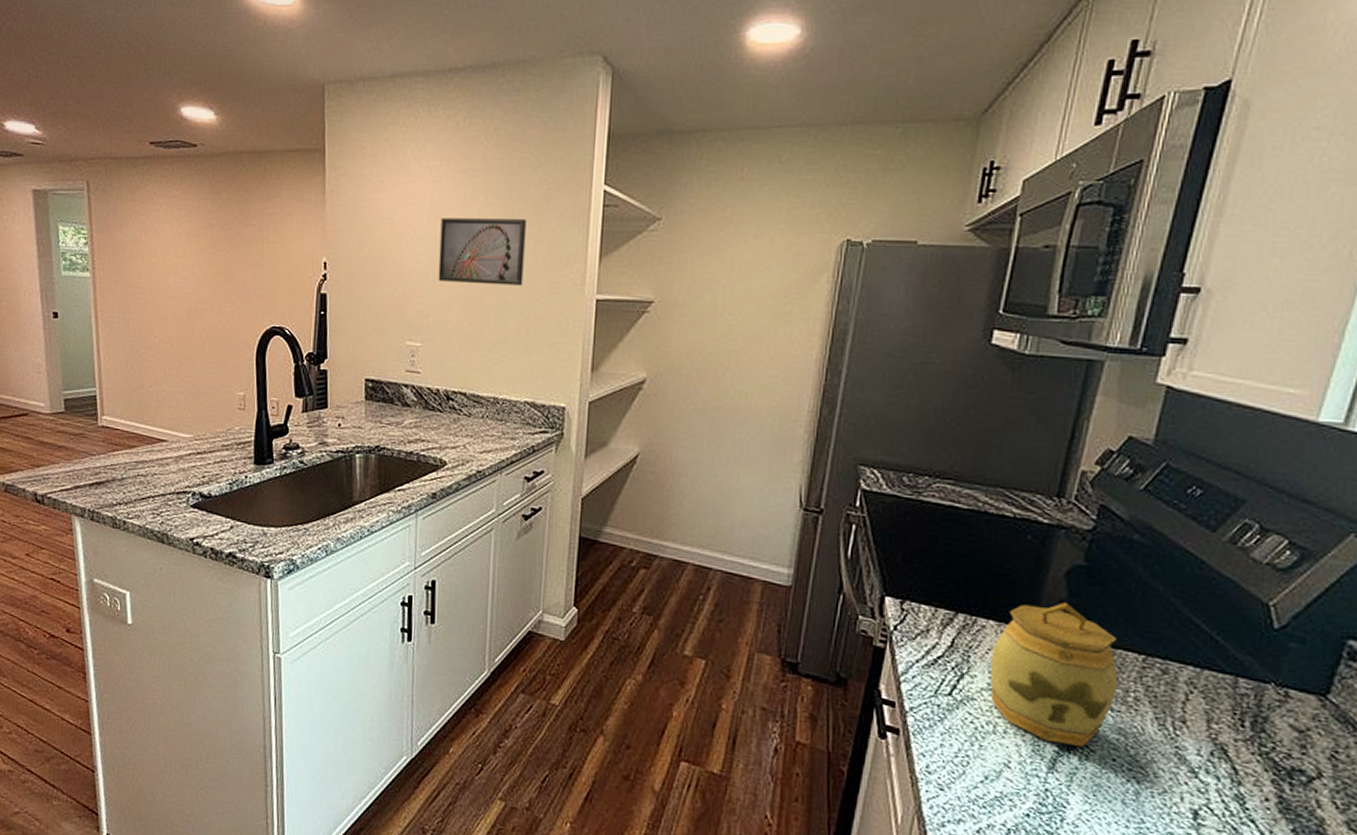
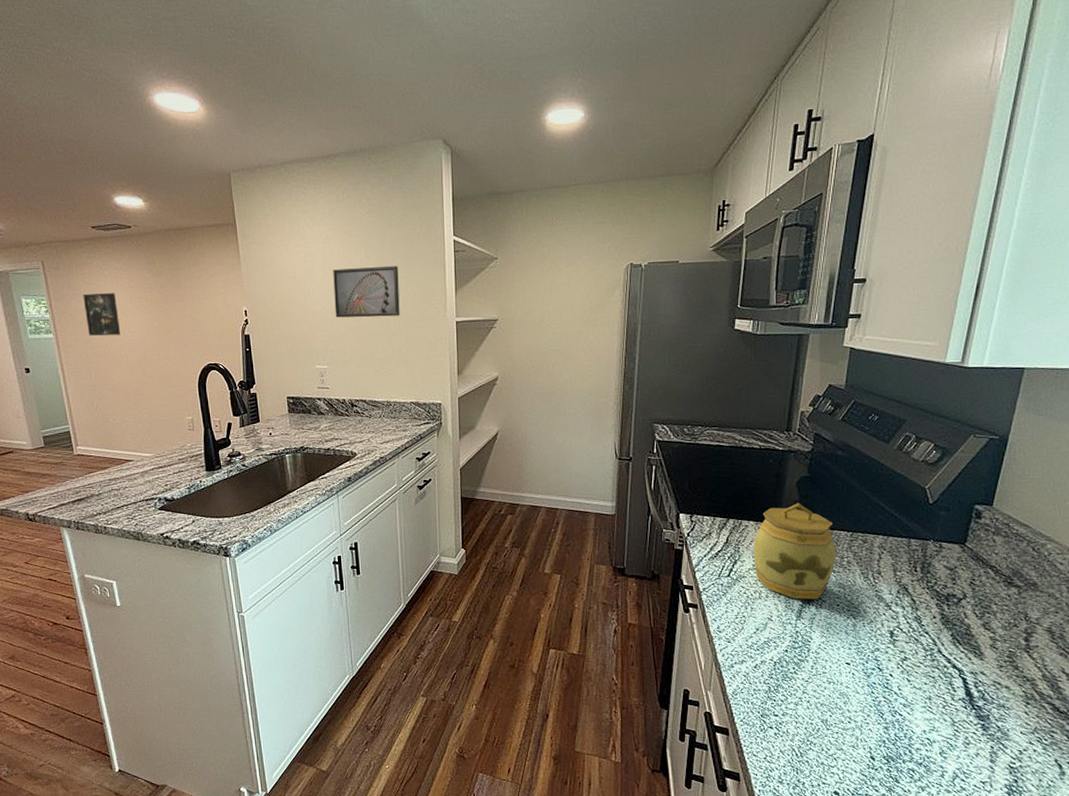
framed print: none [130,225,171,281] -> present [83,292,121,336]

